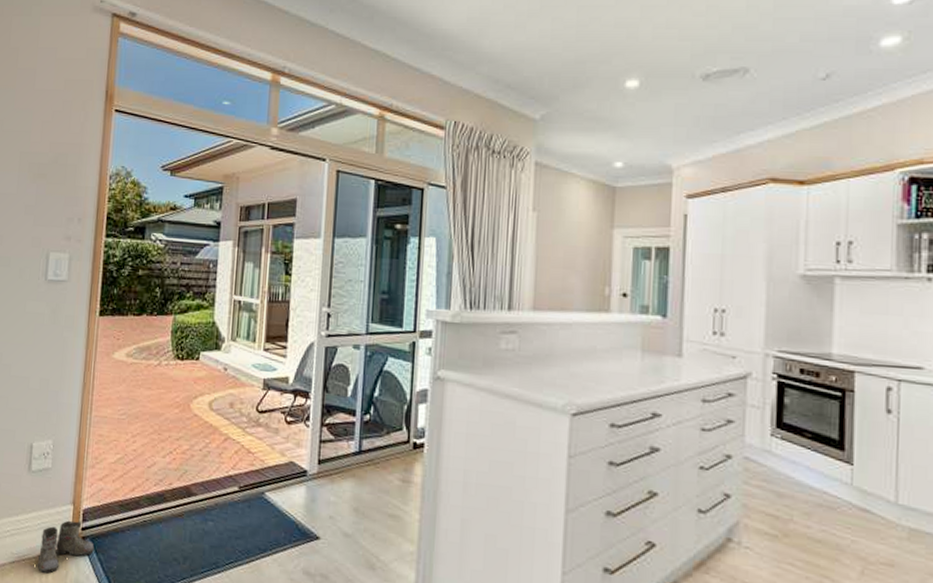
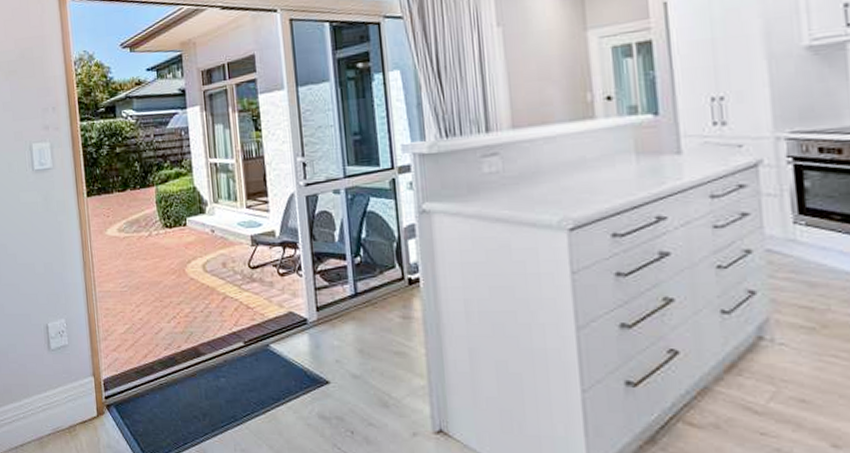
boots: present [30,520,94,574] -> none [65,391,120,442]

